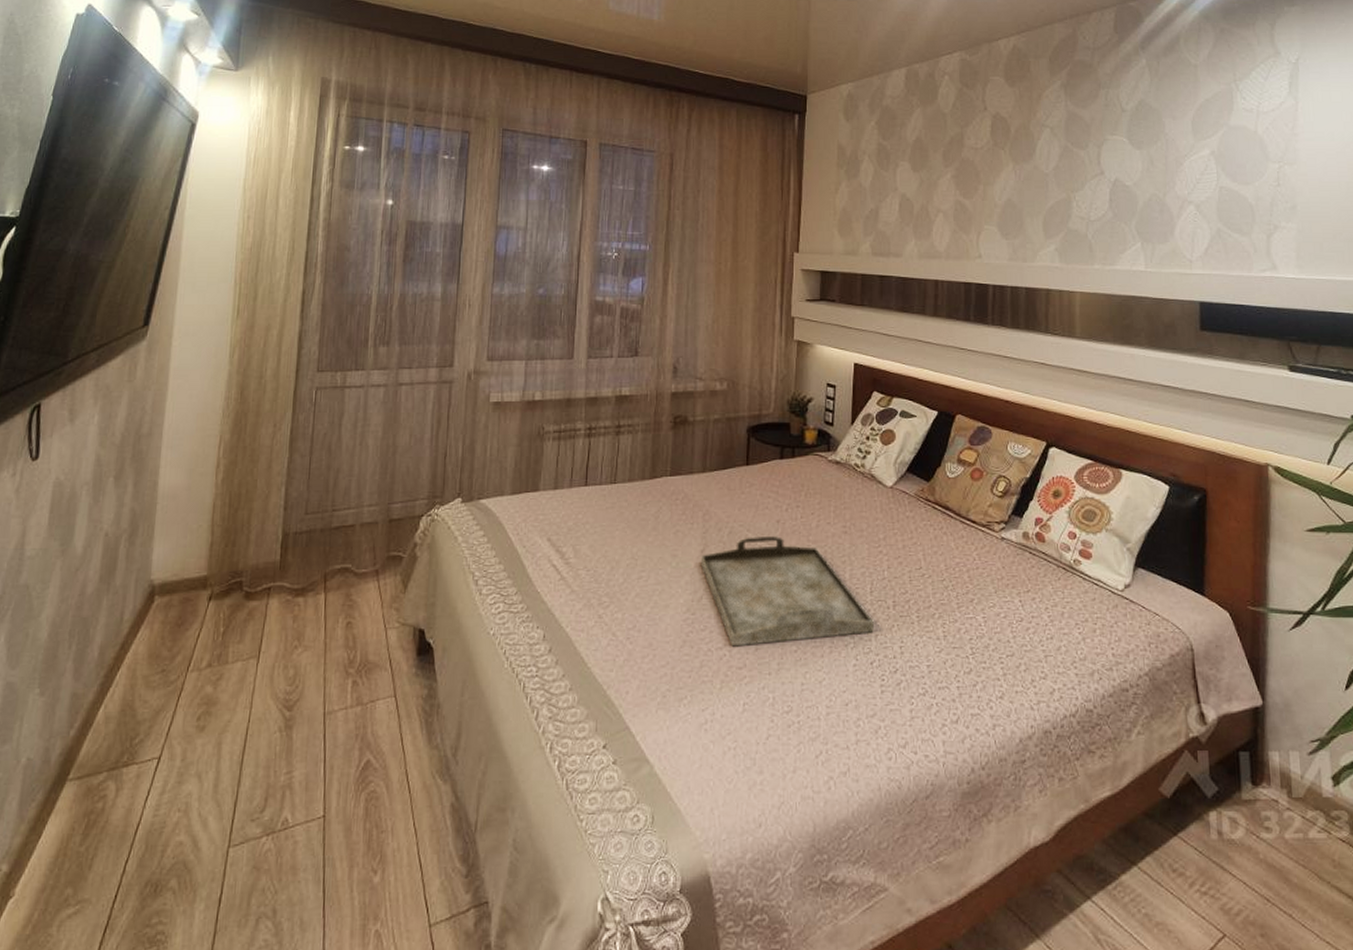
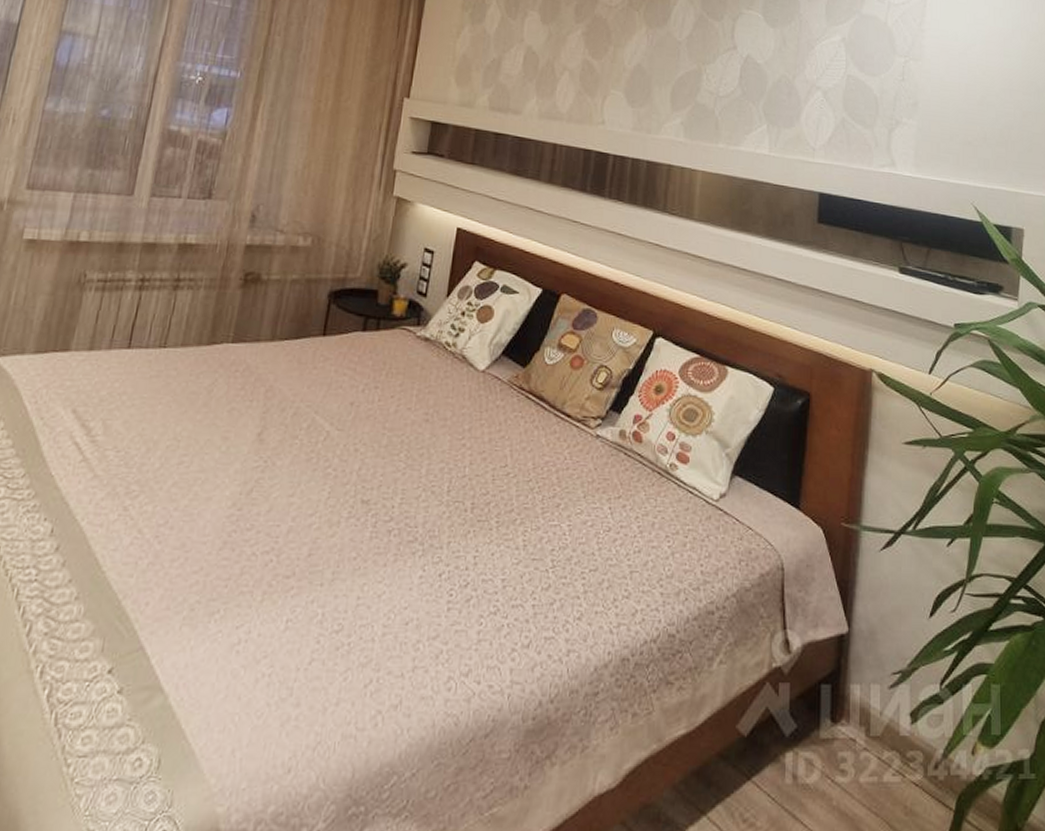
serving tray: present [700,535,875,647] -> none [255,419,449,551]

